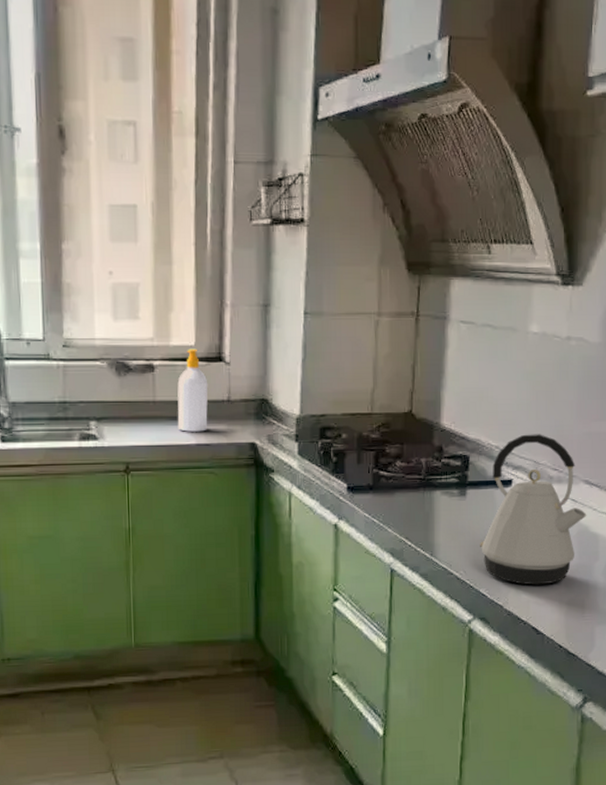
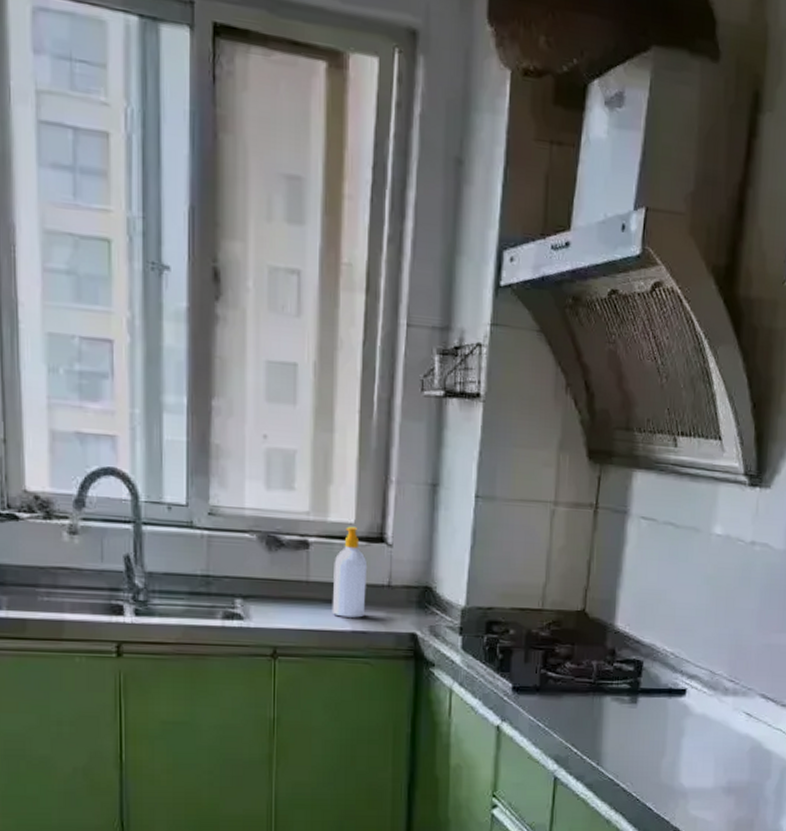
kettle: present [480,434,587,585] -> none [649,642,761,802]

